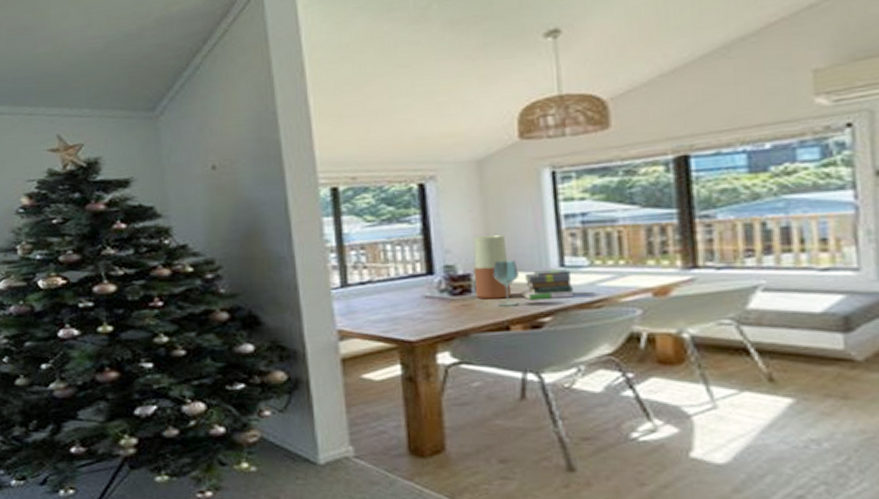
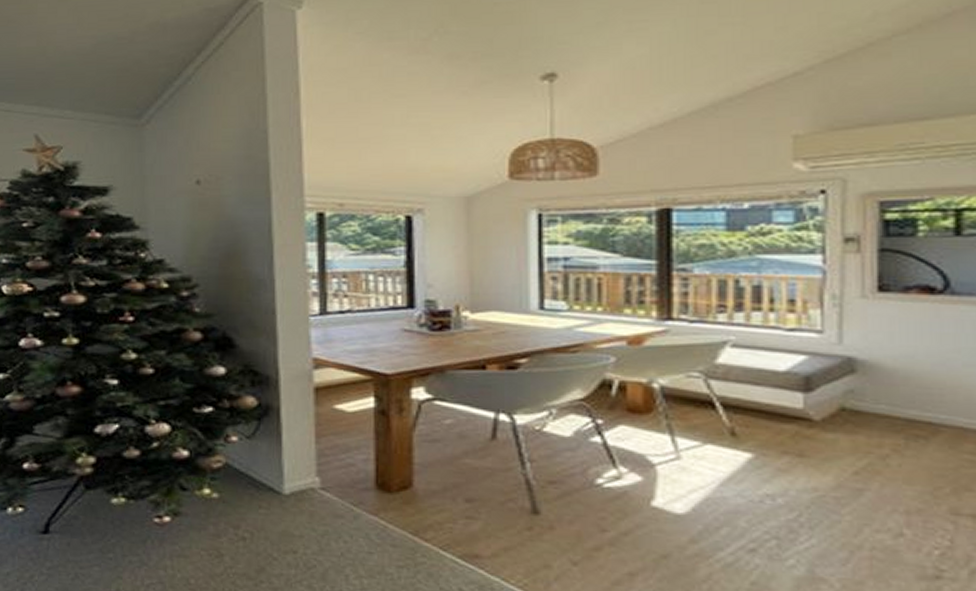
vase: present [473,235,512,300] -> none [454,273,490,337]
wine glass: present [492,259,519,307] -> none [473,298,498,346]
books: present [521,269,573,301] -> none [500,312,550,341]

